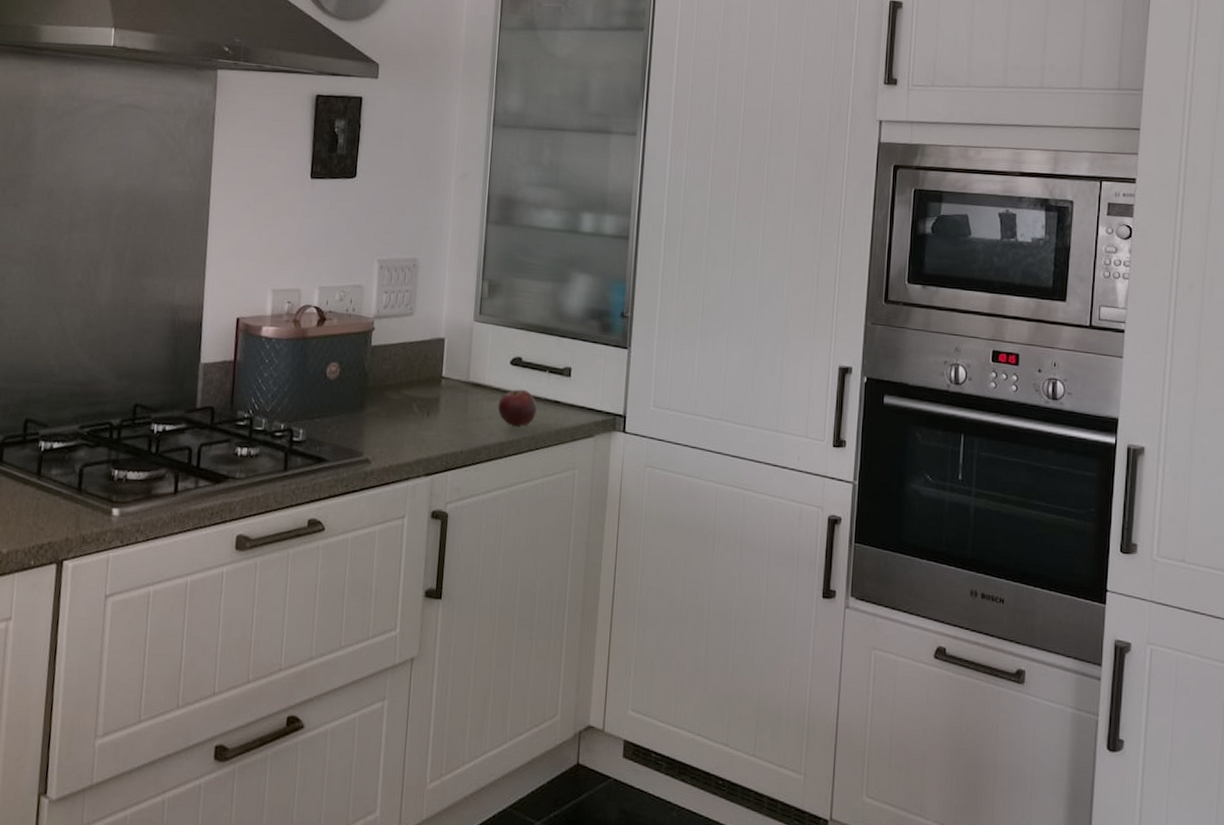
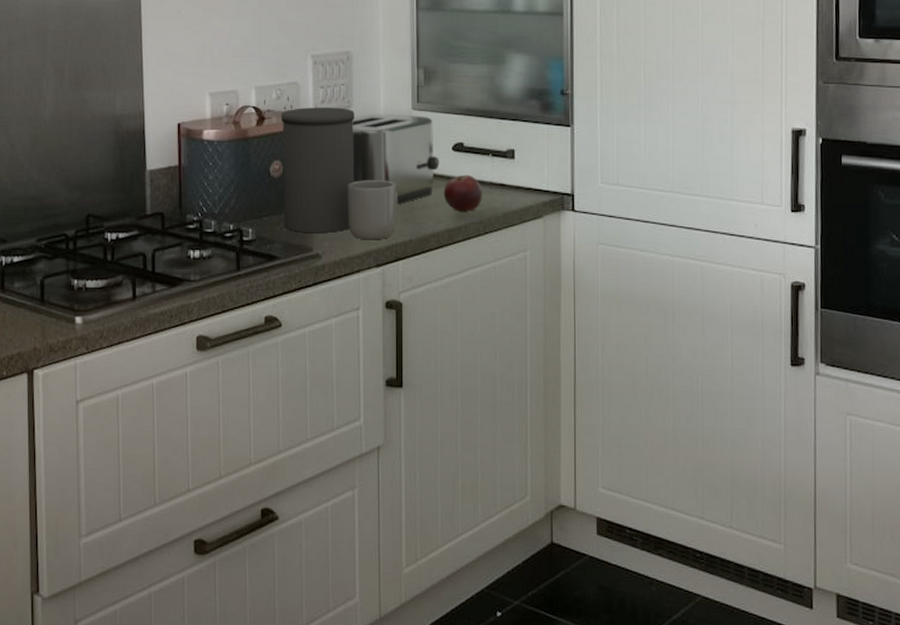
canister: none [336,311,417,439] -> present [281,107,355,233]
mug: none [400,388,453,449] -> present [347,180,398,240]
toaster: none [409,322,497,415] -> present [352,113,439,205]

